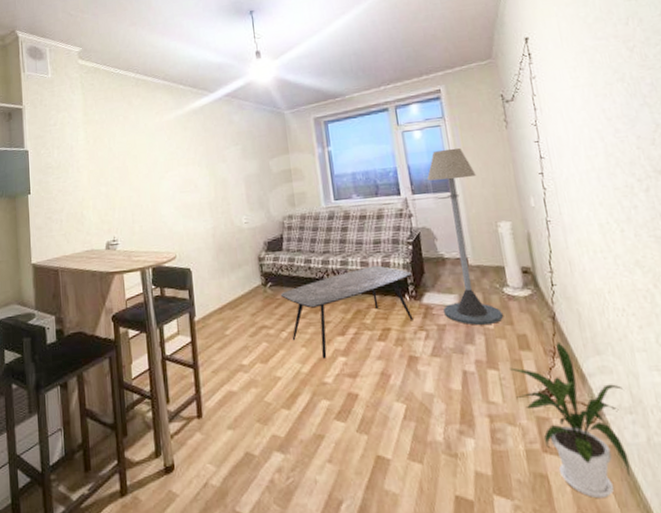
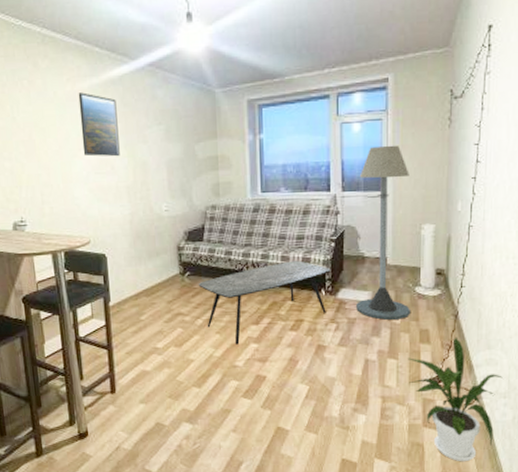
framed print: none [165,122,202,177] -> present [78,92,120,157]

